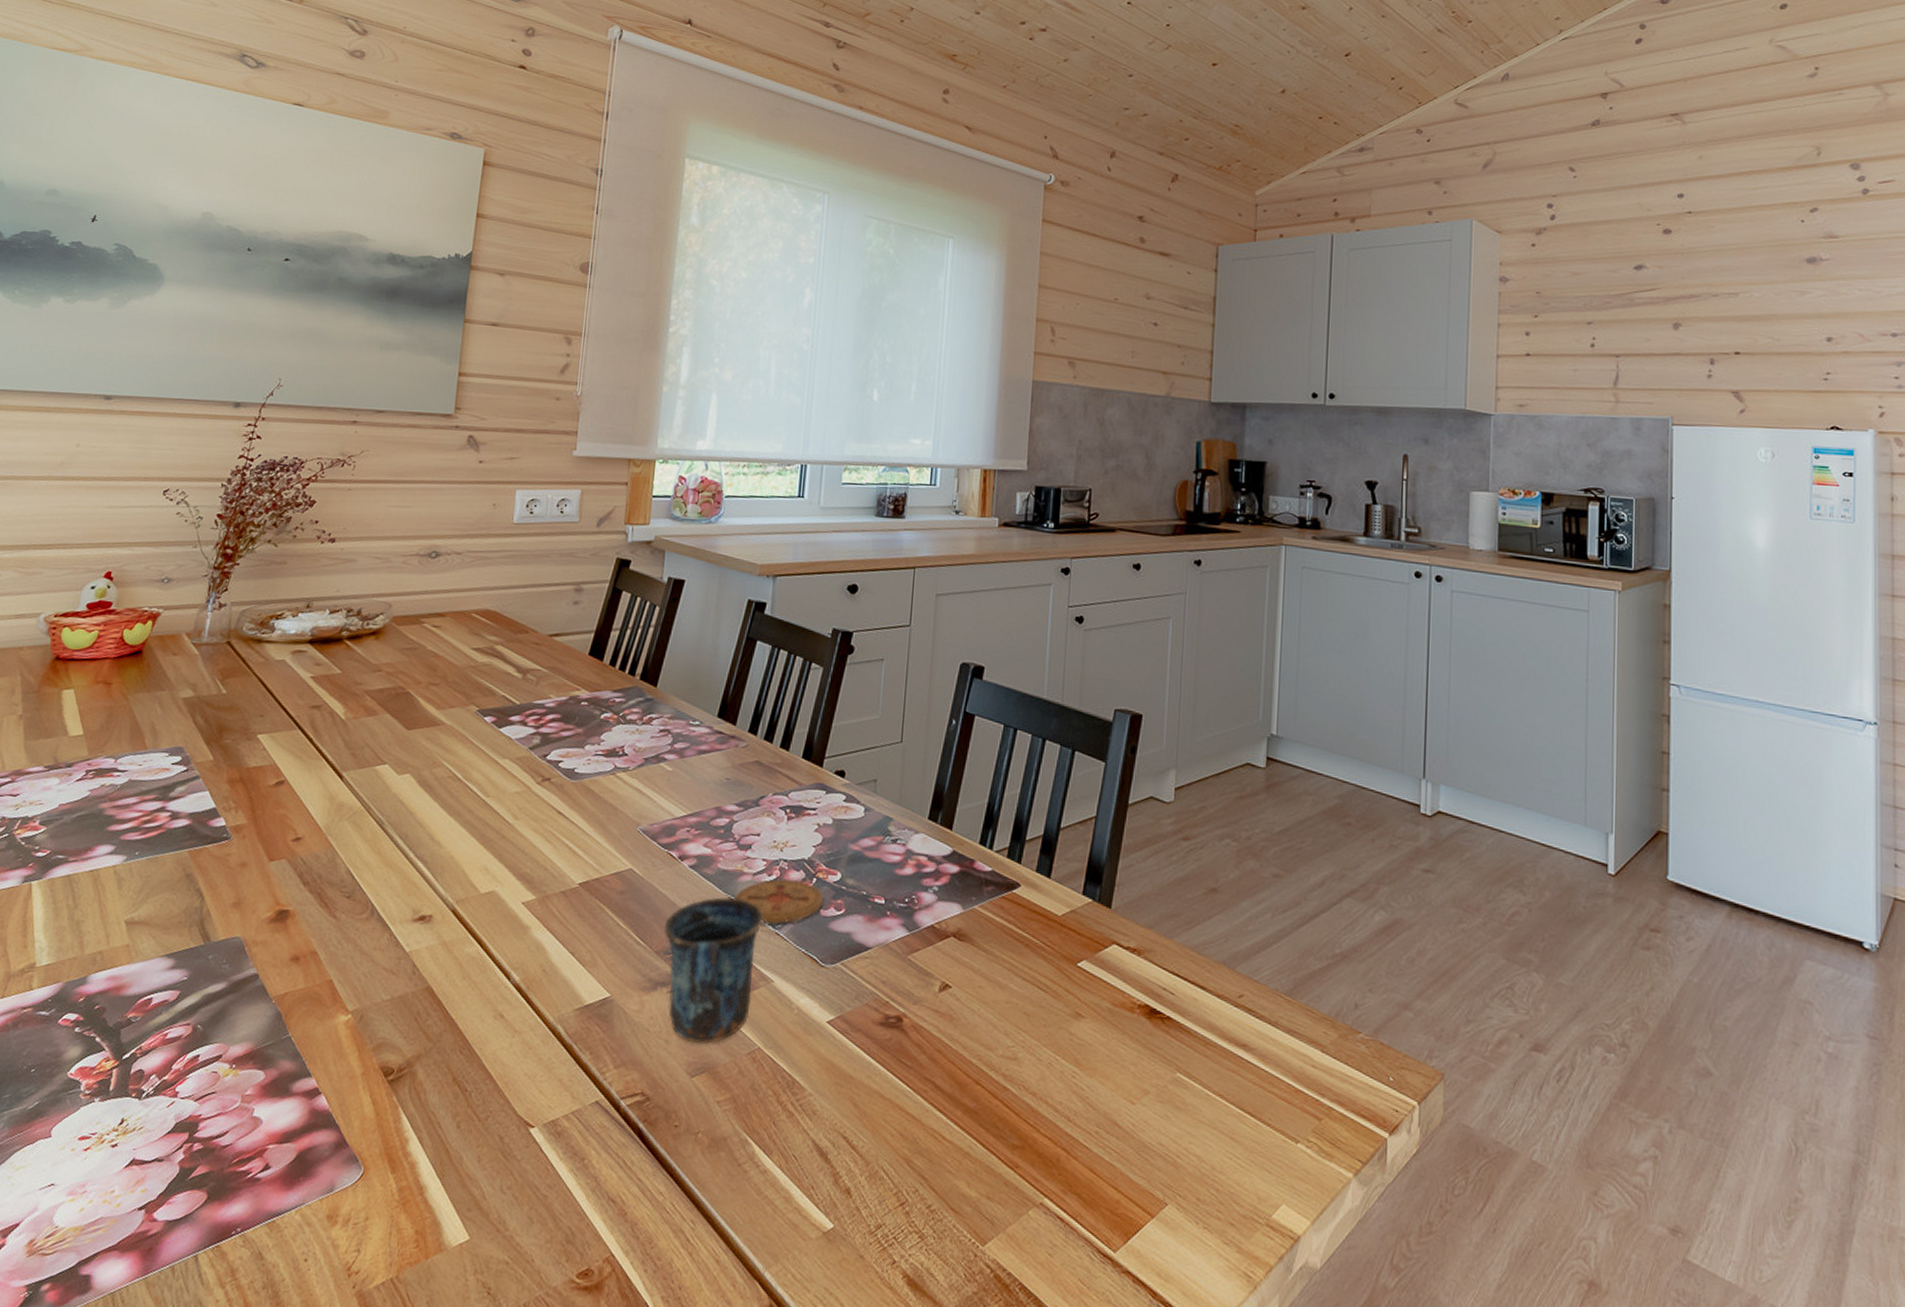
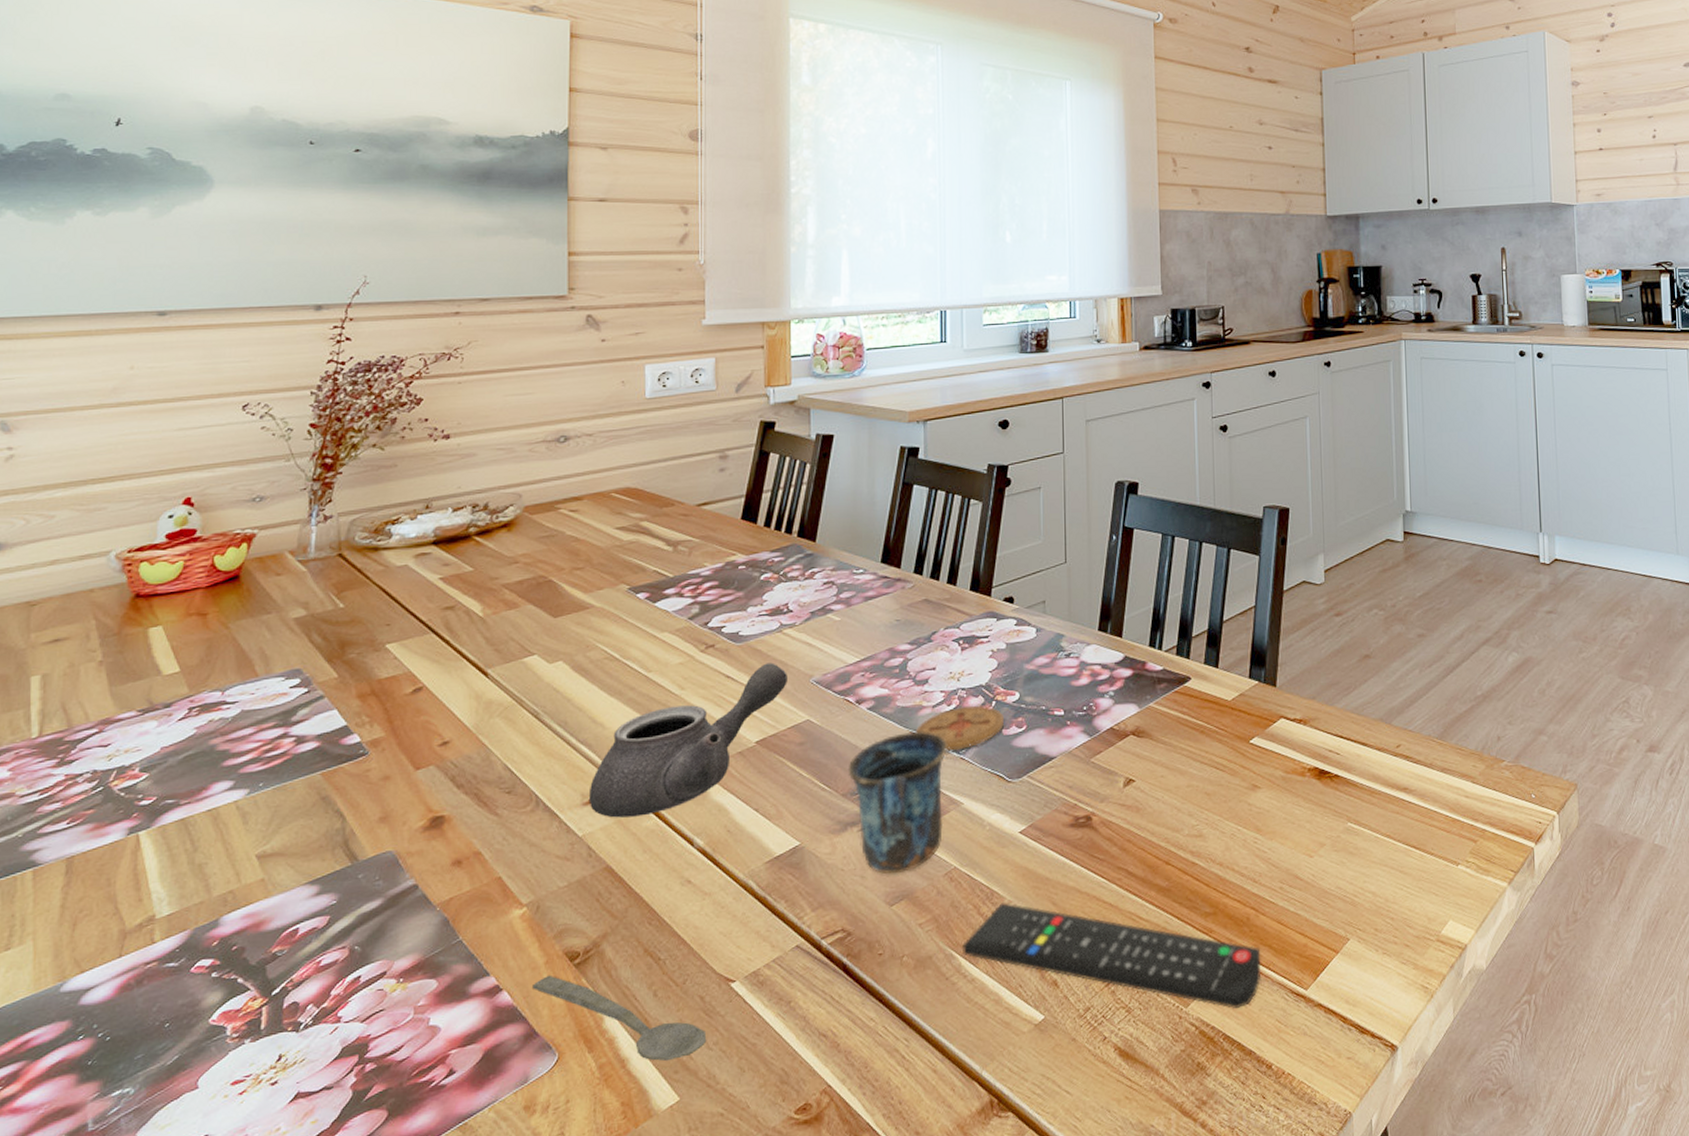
spoon: none [348,1086,502,1197] -> present [533,975,707,1062]
teapot: none [418,804,616,942] -> present [588,663,787,818]
remote control: none [757,1093,1069,1258] -> present [962,901,1261,1008]

